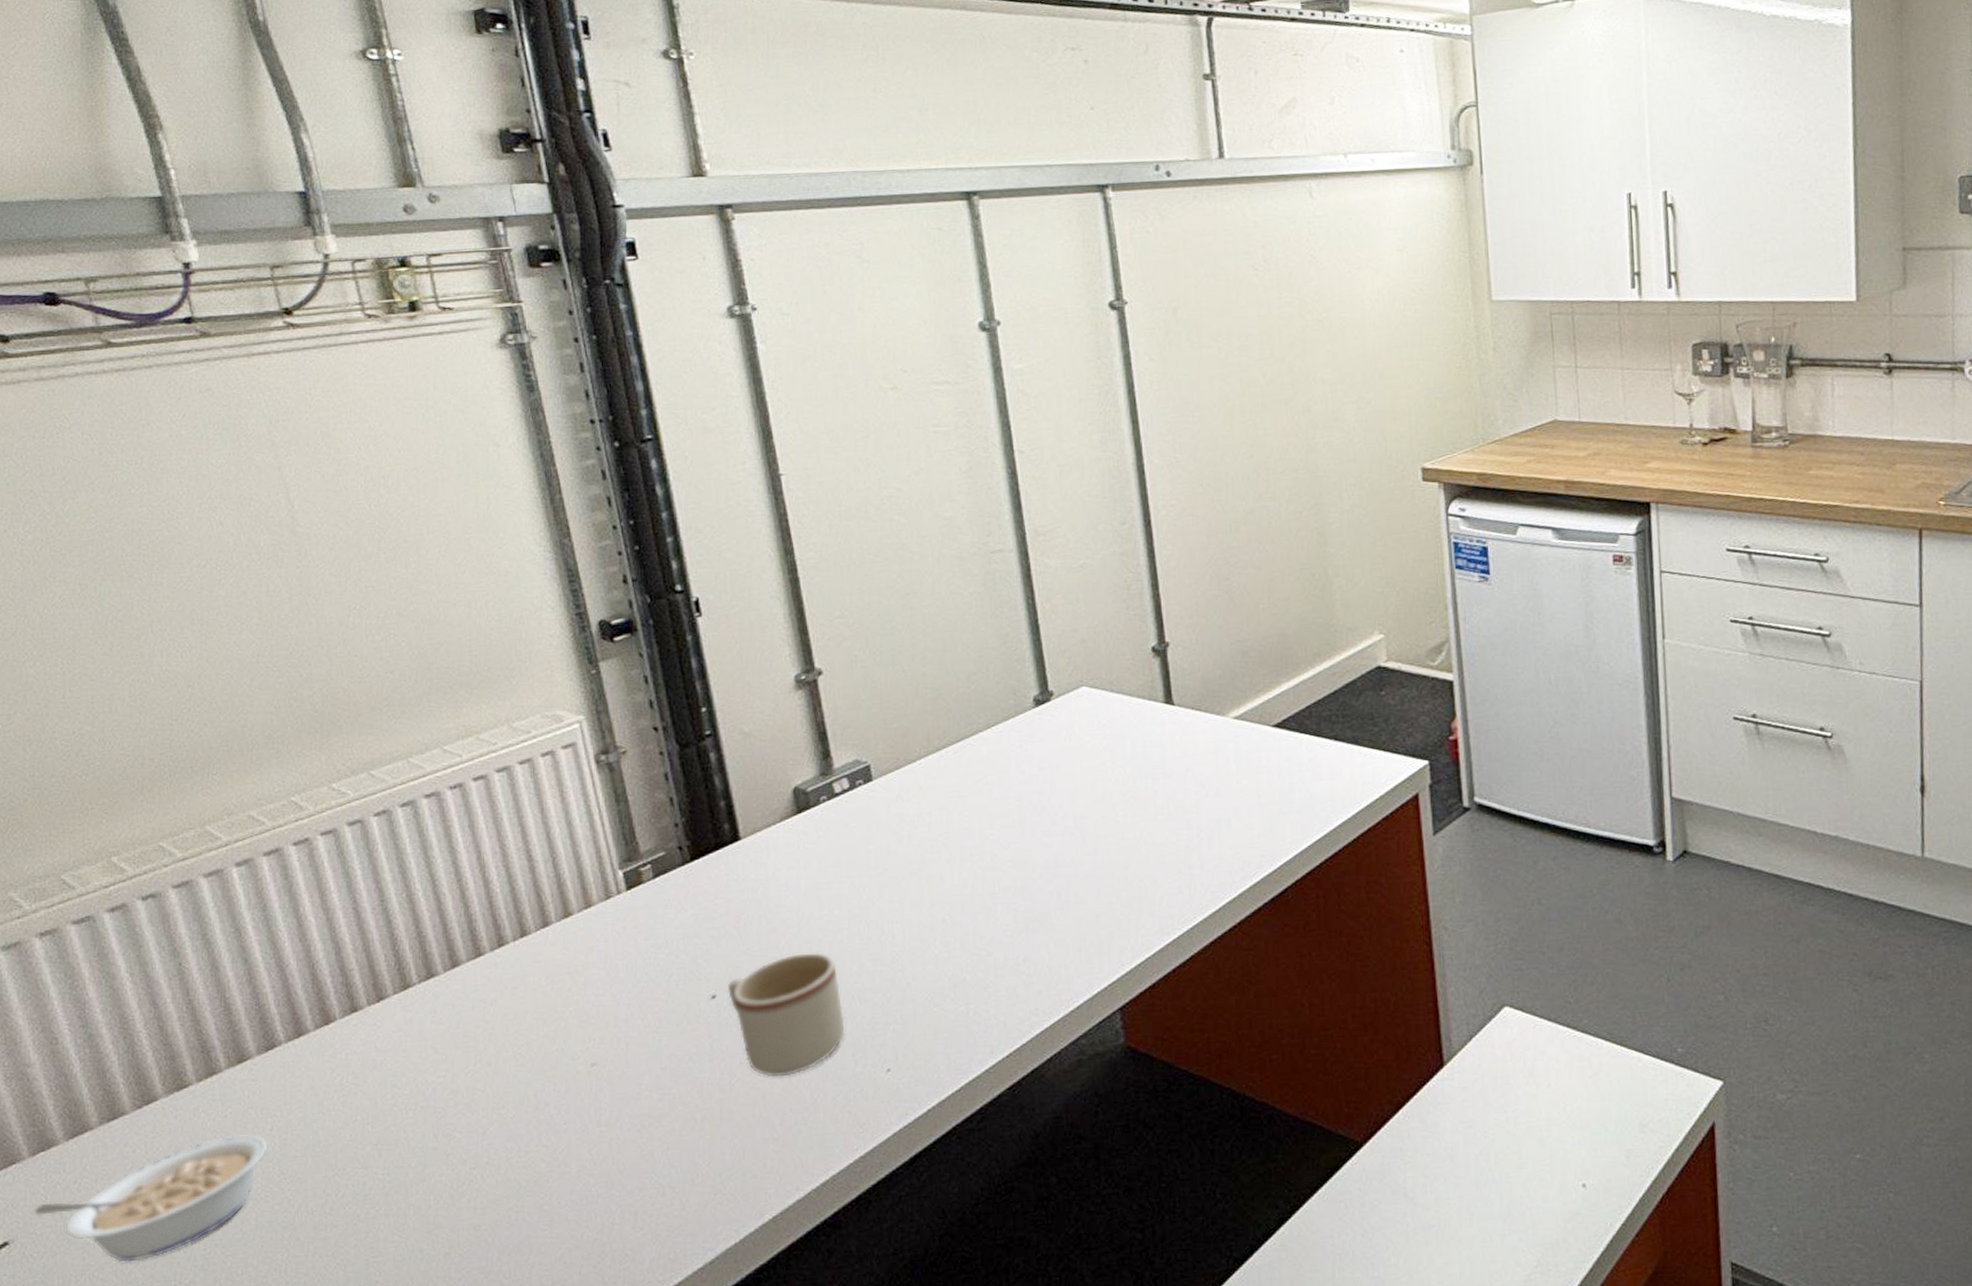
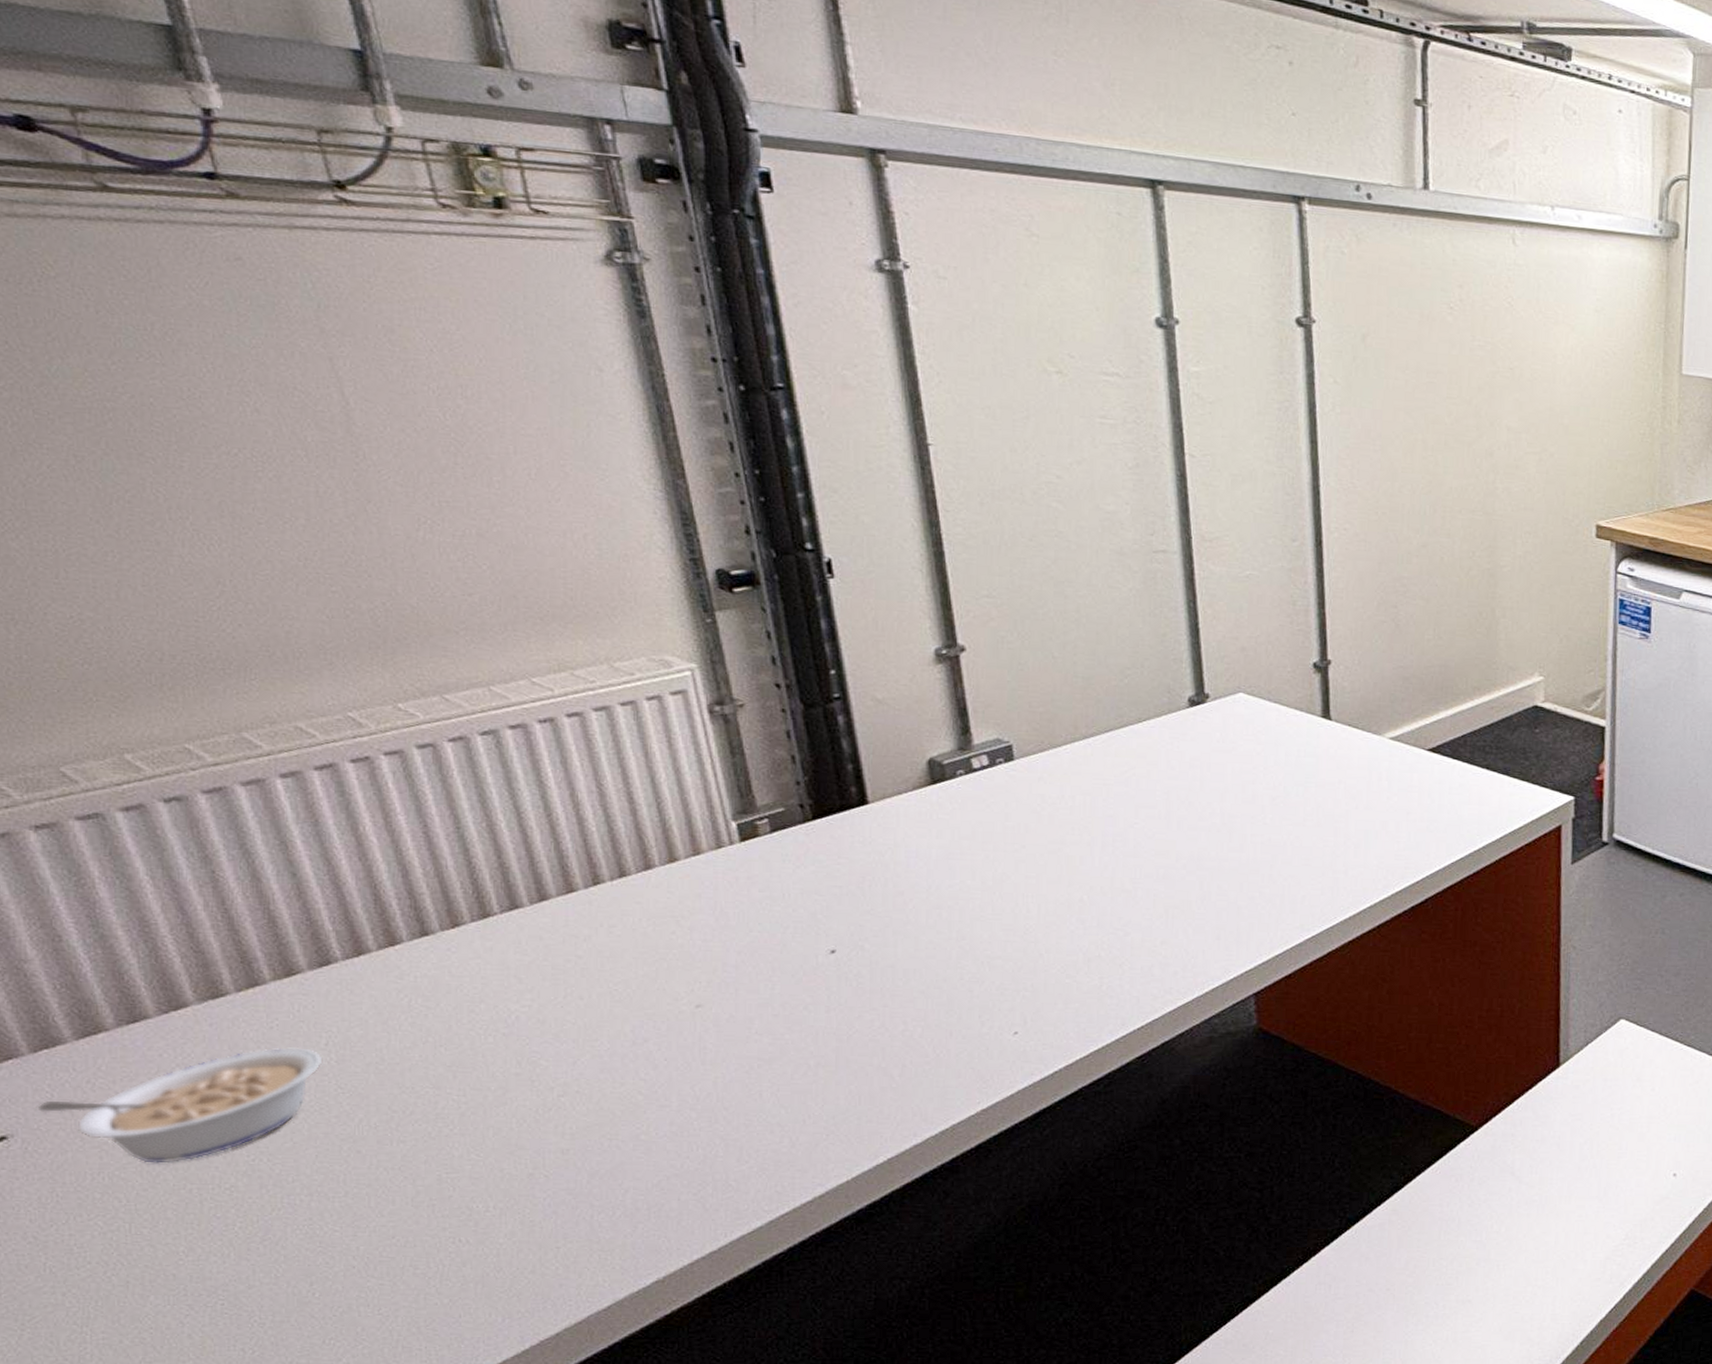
mug: present [728,952,845,1077] -> none [849,918,972,1032]

